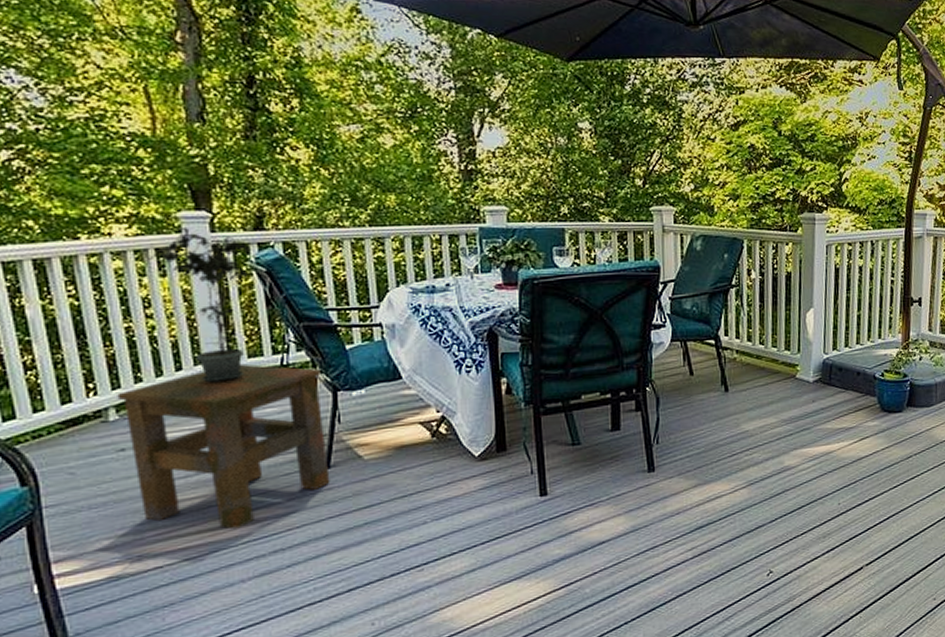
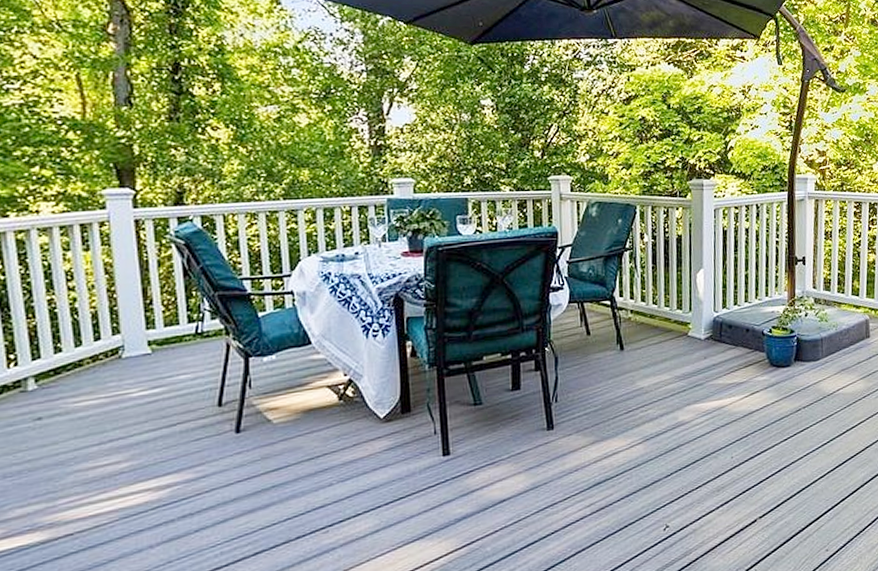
side table: present [117,363,330,530] -> none [37,332,240,496]
potted plant: present [147,228,254,383] -> none [72,204,174,352]

